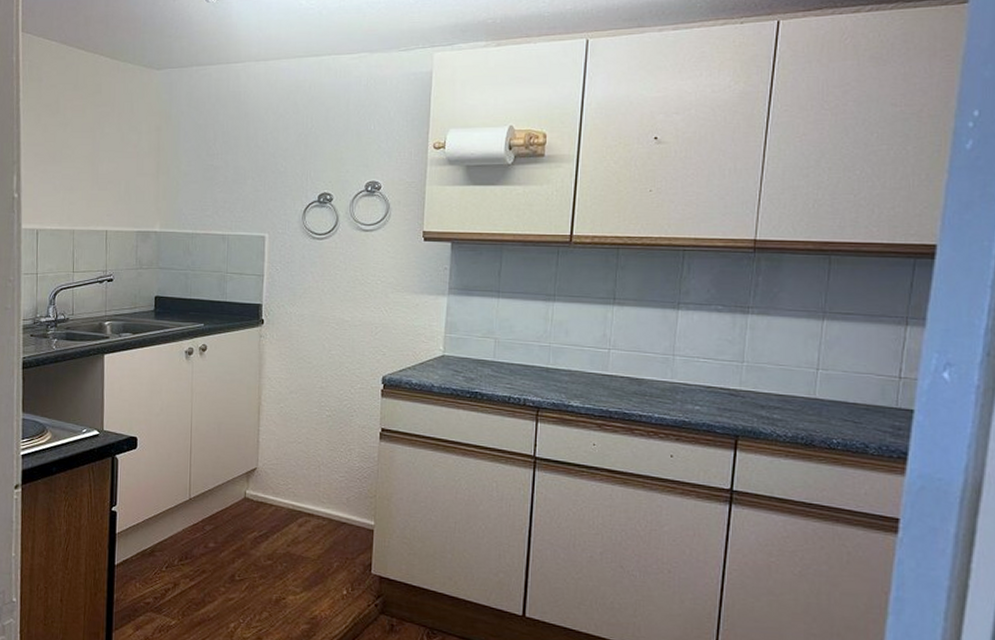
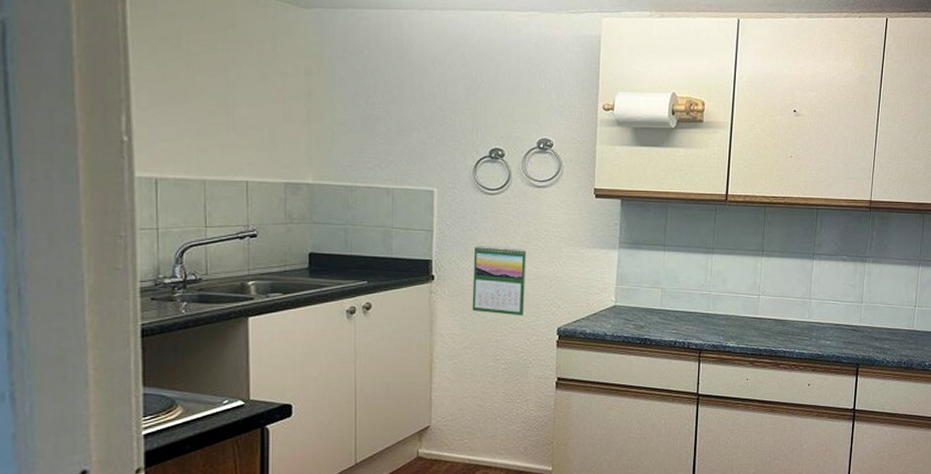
calendar: none [298,291,353,363] -> present [472,246,526,316]

